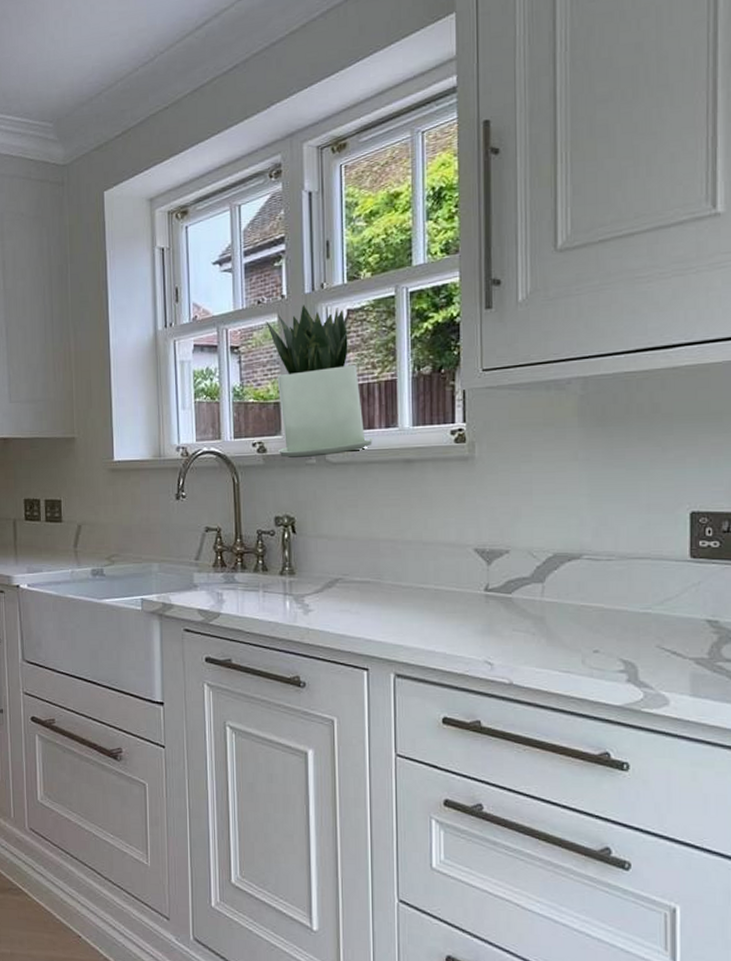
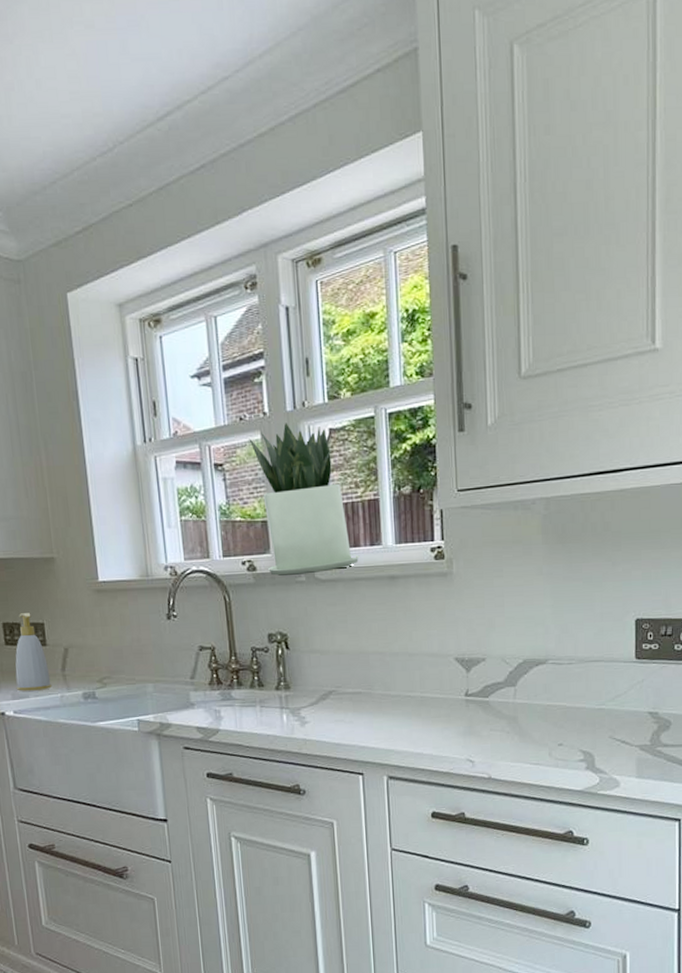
soap bottle: none [31,490,64,565] -> present [15,613,53,691]

